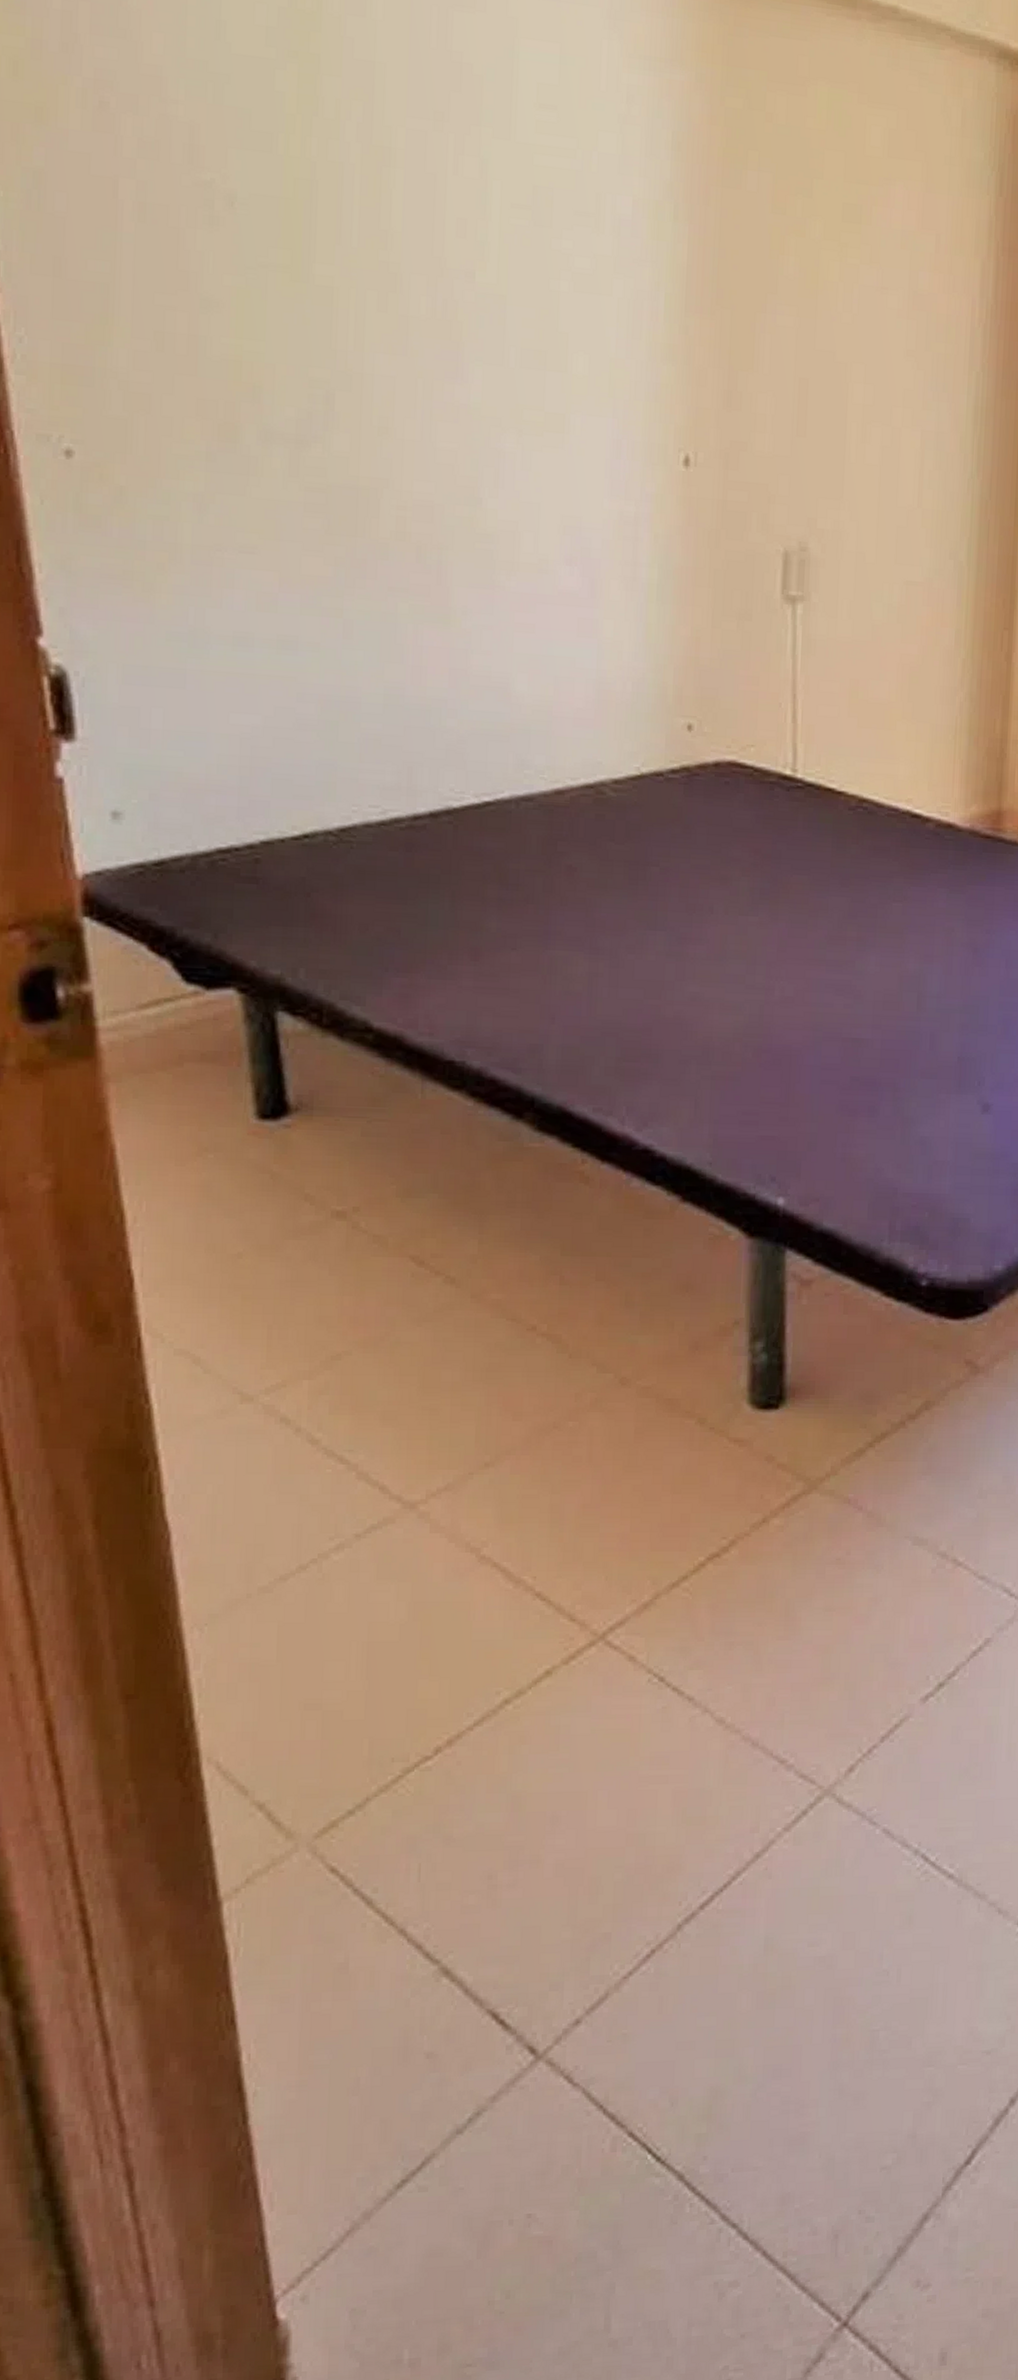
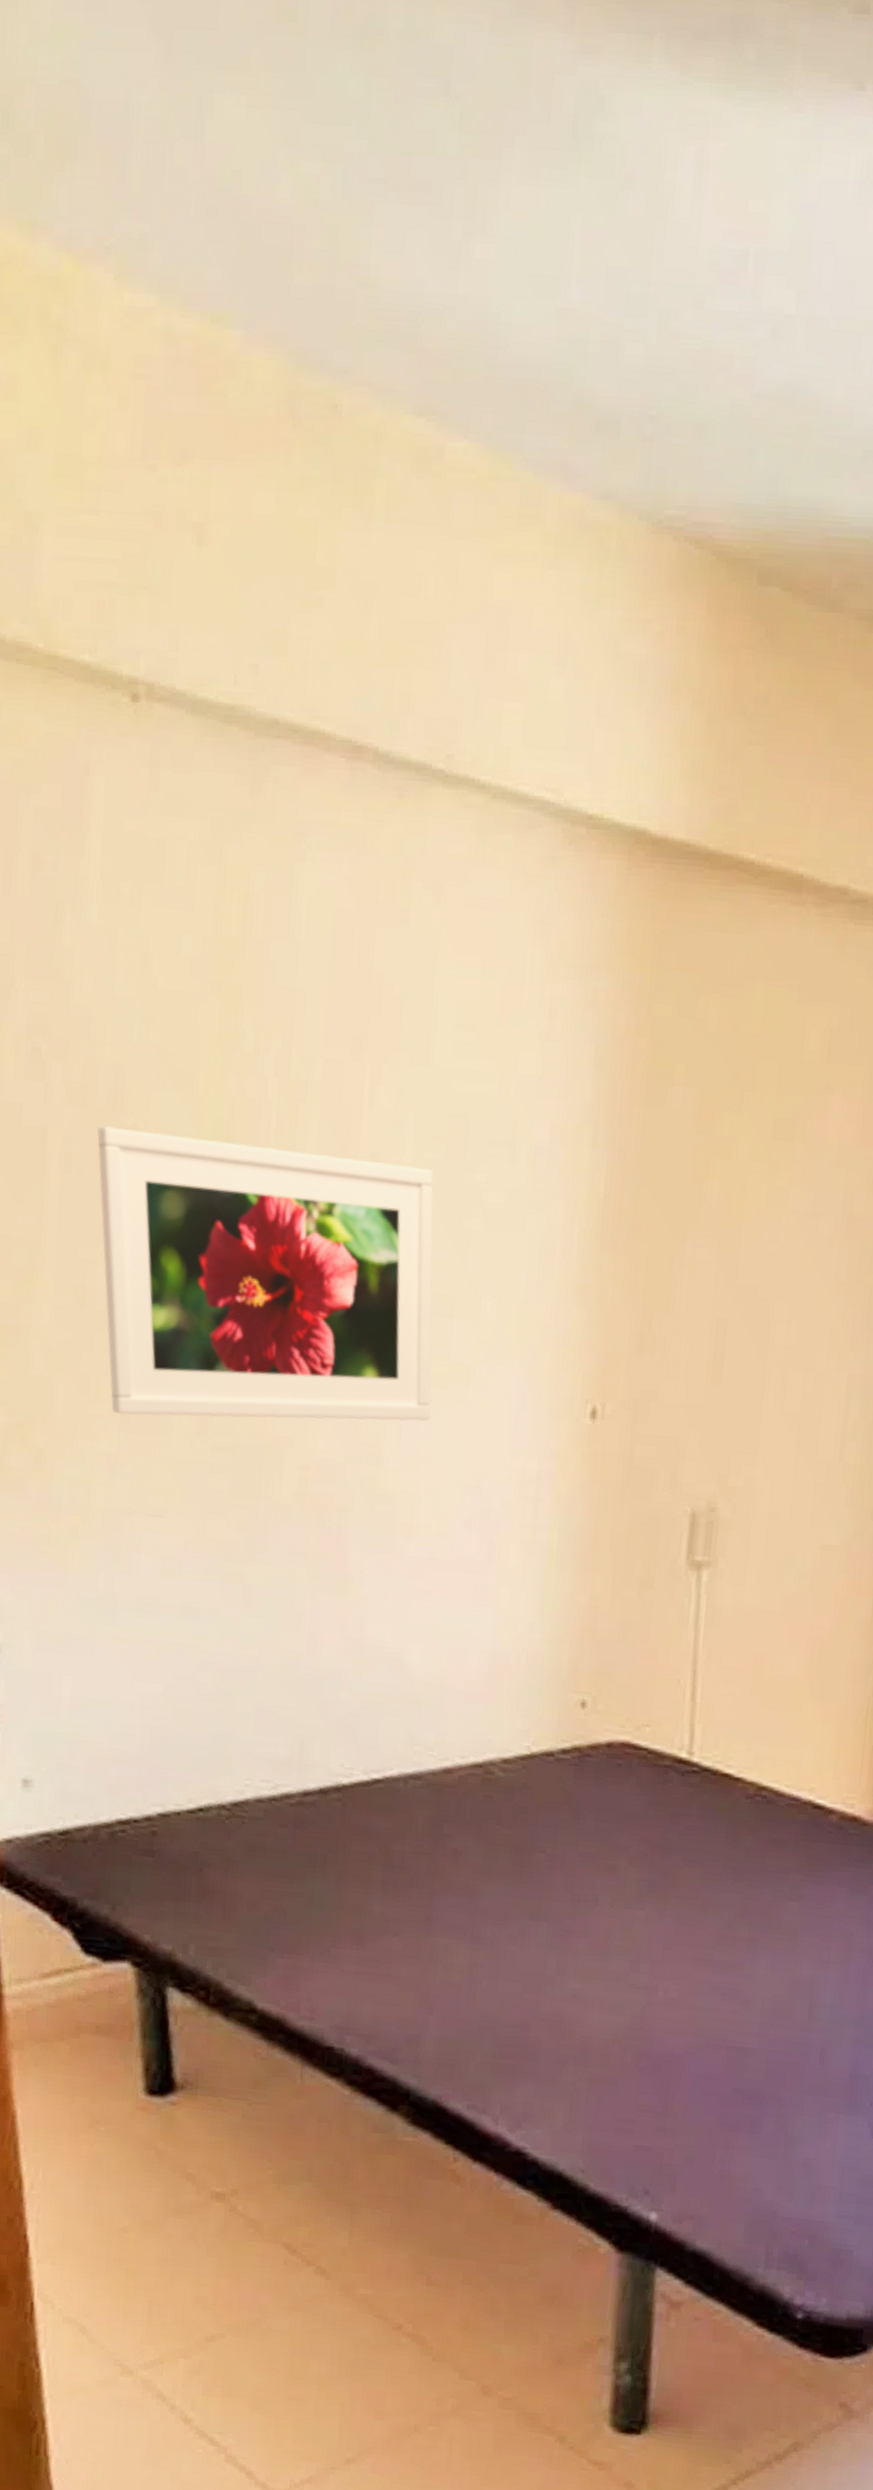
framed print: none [173,179,528,466] -> present [97,1126,434,1421]

